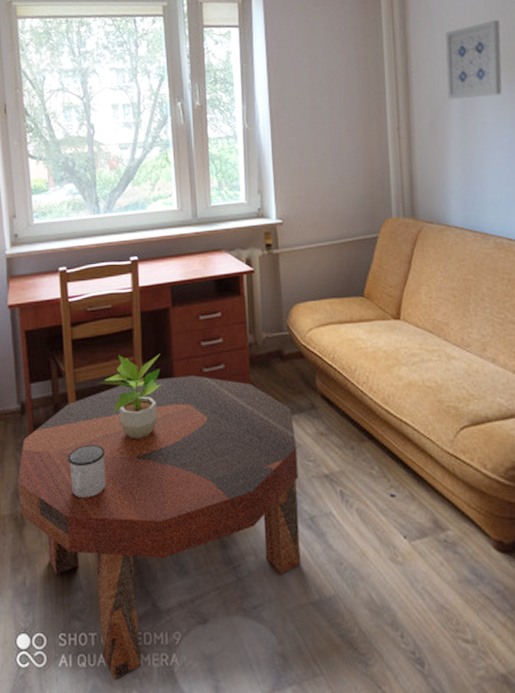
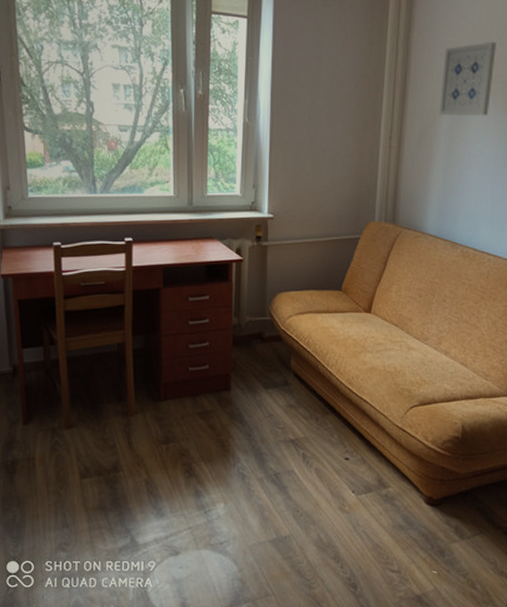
coffee table: present [17,375,301,680] -> none [8,350,269,597]
mug: present [68,444,106,499] -> none [57,405,94,452]
potted plant: present [95,354,161,440] -> none [86,328,149,404]

